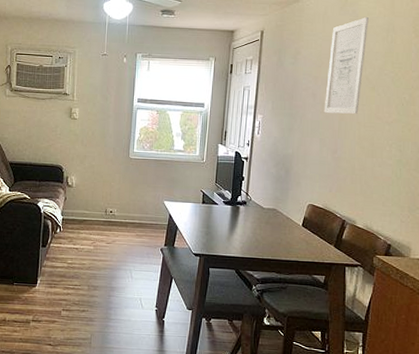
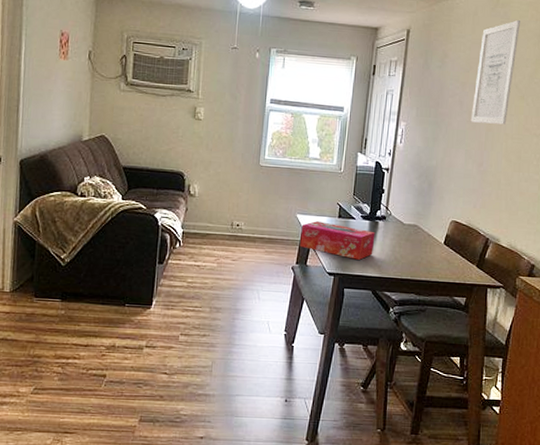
tissue box: none [168,207,237,242] -> present [300,221,375,260]

